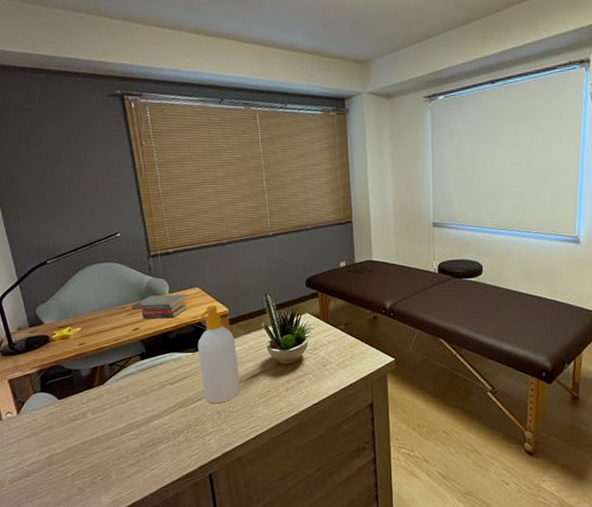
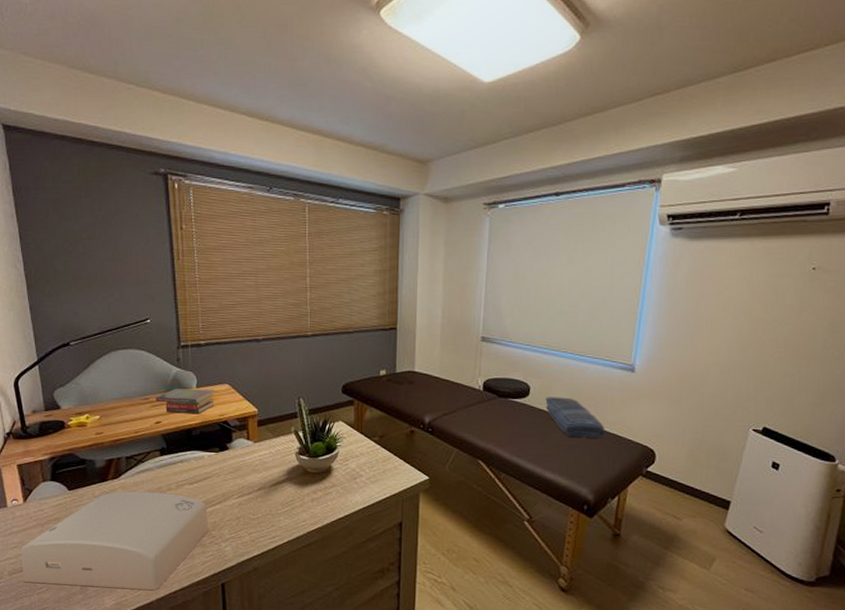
tissue dispenser: none [19,394,193,489] -> present [21,491,209,590]
soap bottle: present [198,305,241,404] -> none [222,404,264,509]
towel: none [498,273,557,311] -> present [545,397,605,438]

